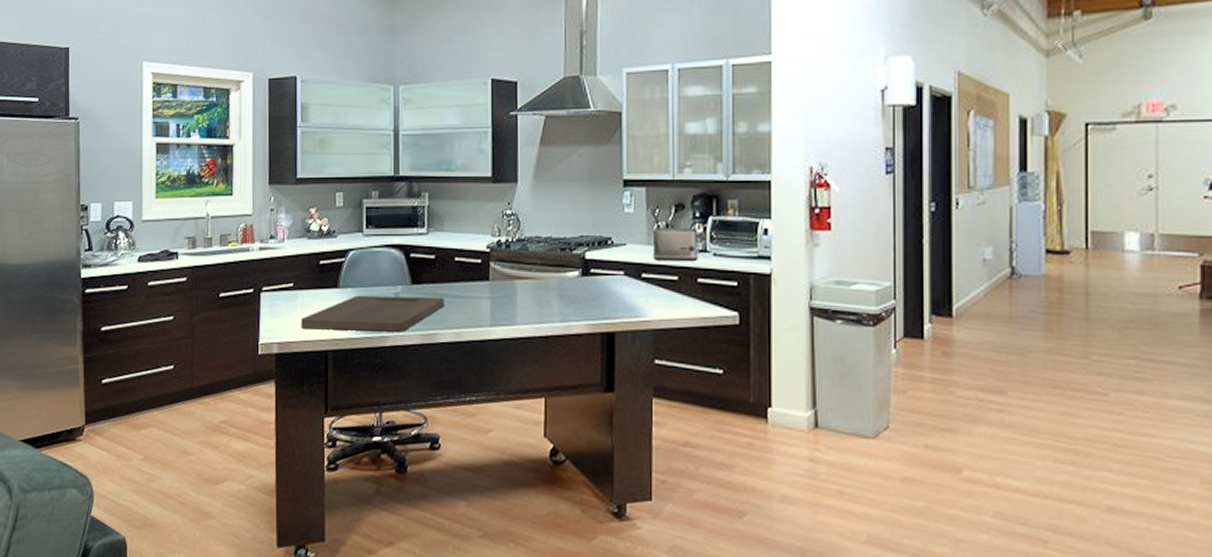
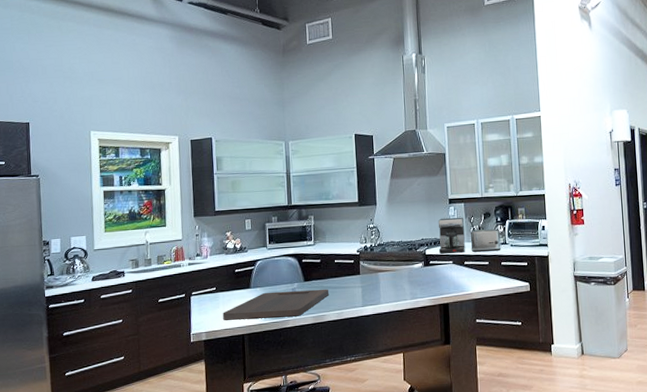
coffee maker: none [605,207,644,260] -> present [438,217,465,254]

